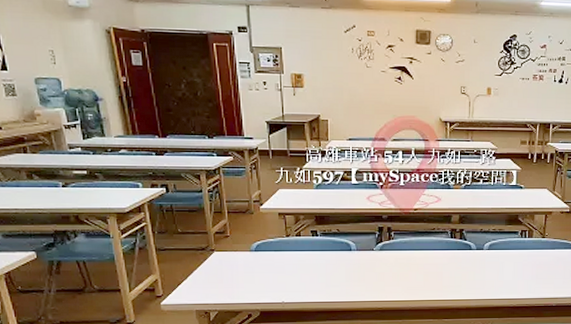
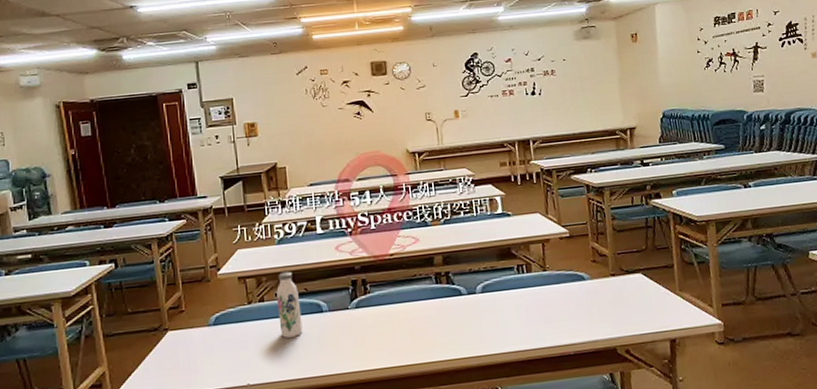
water bottle: none [312,213,333,268] -> present [276,271,303,338]

